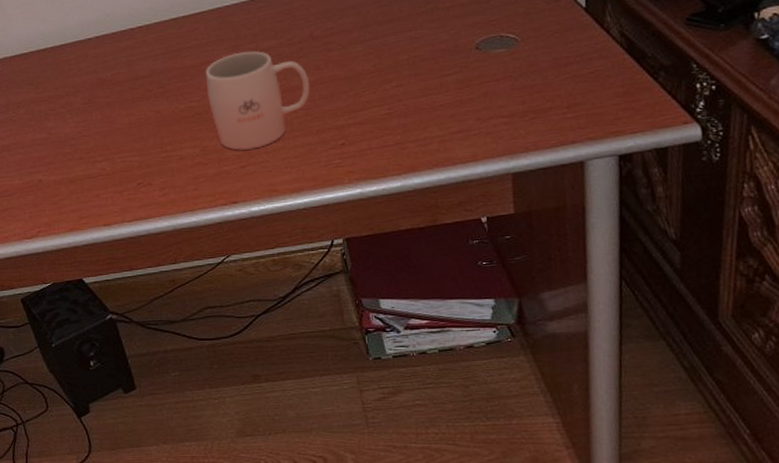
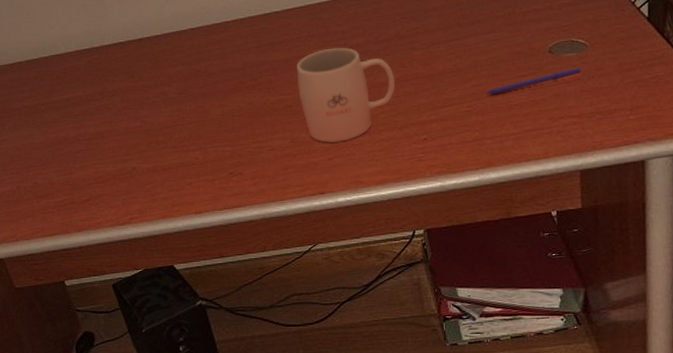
pen: none [407,64,512,96] -> present [485,68,581,95]

